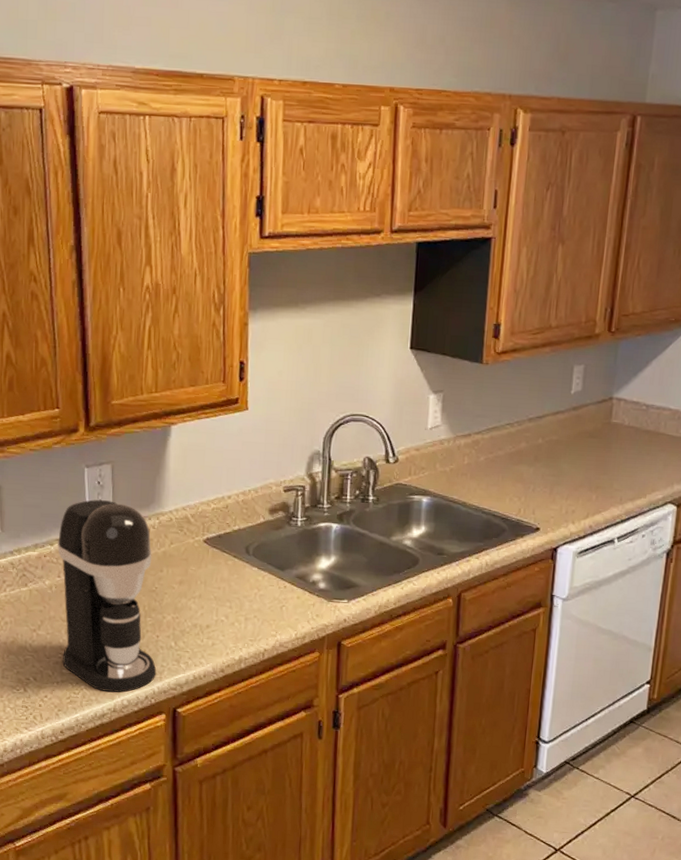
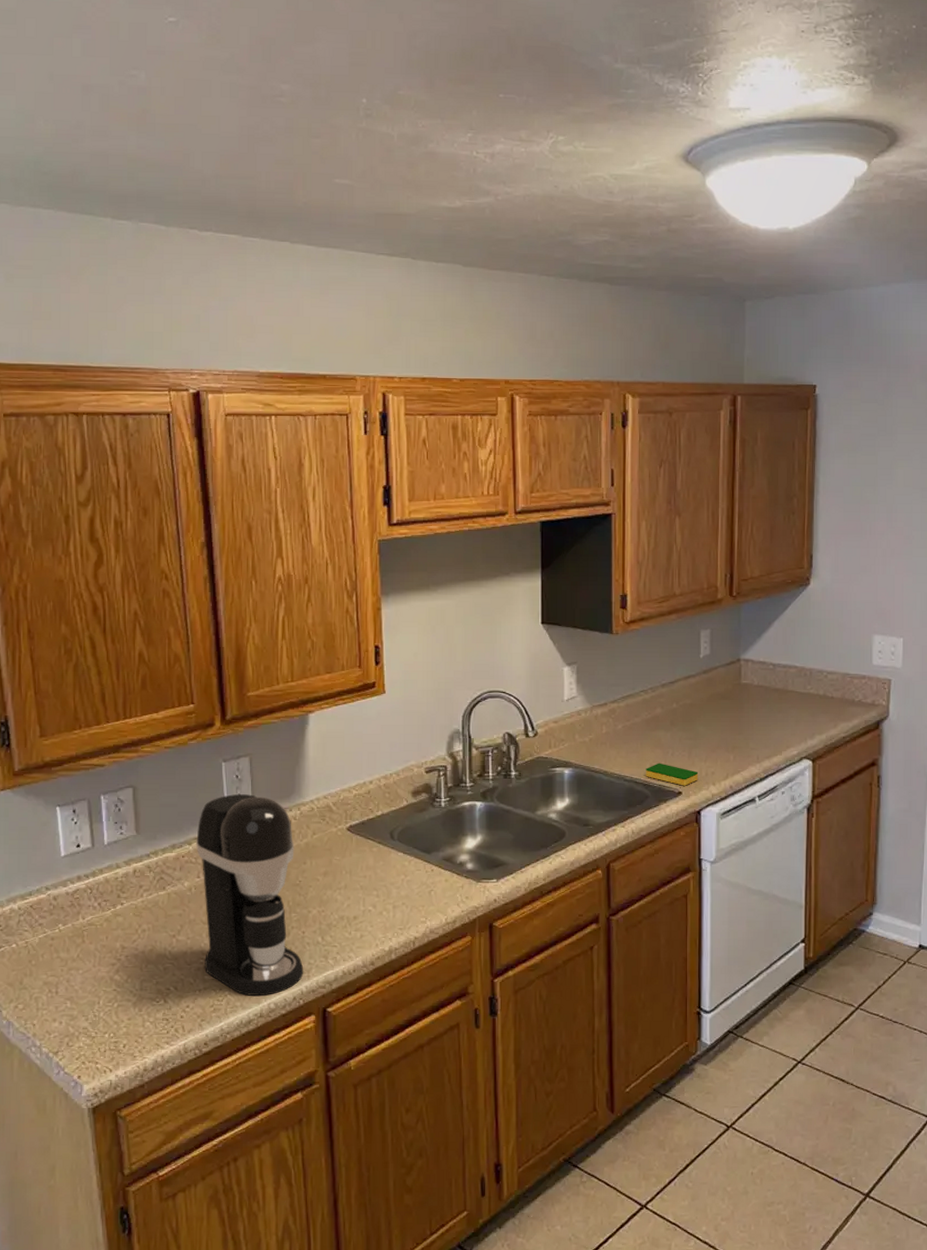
dish sponge: none [504,497,559,522] -> present [646,763,699,786]

